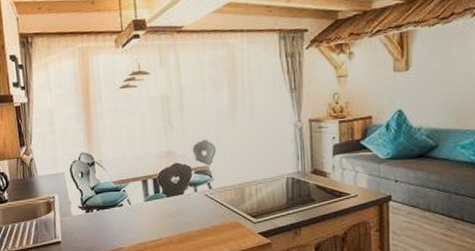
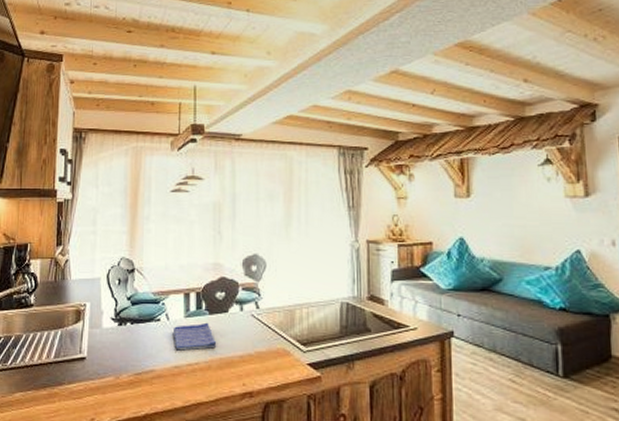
dish towel: none [136,204,176,230] -> present [174,322,217,351]

